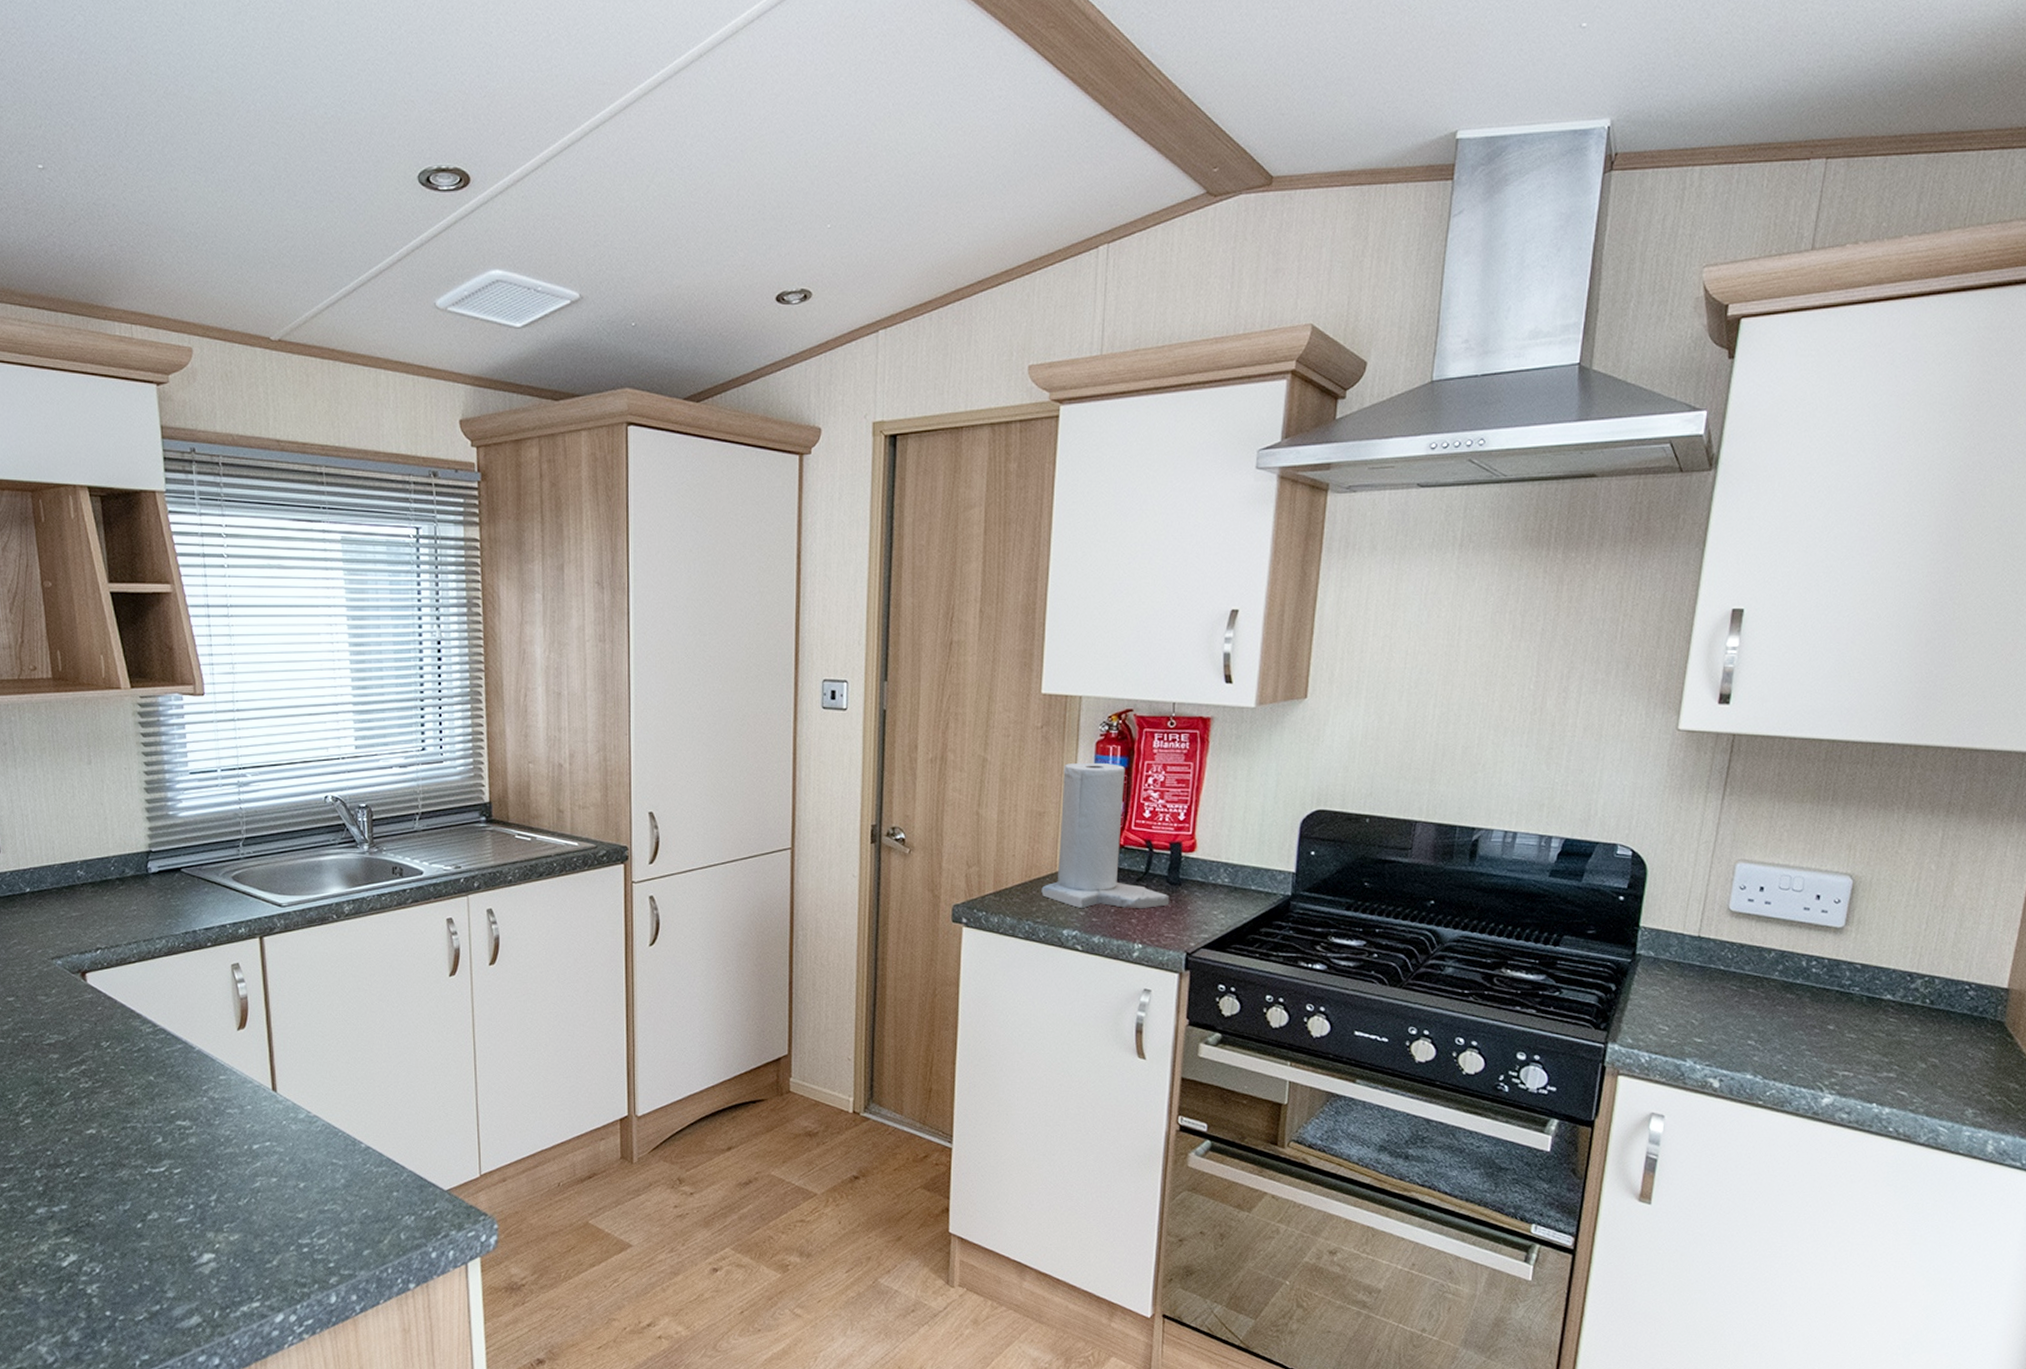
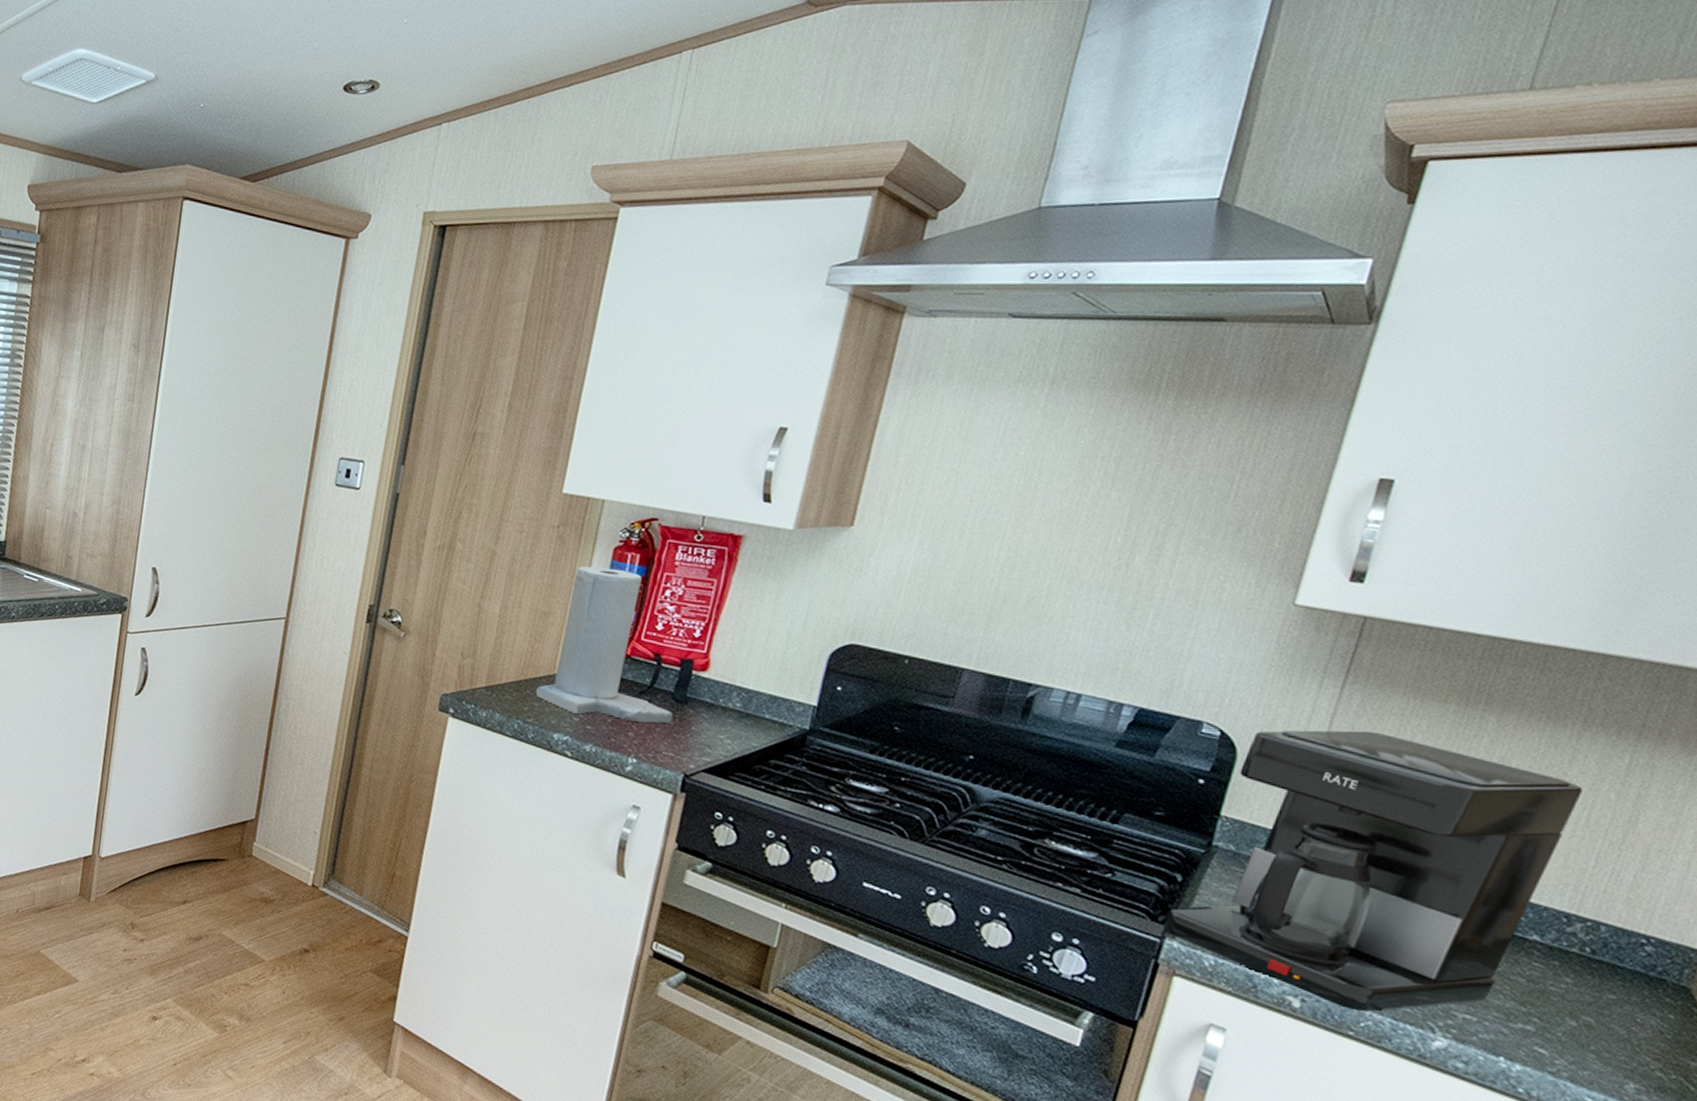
coffee maker: none [1605,835,1911,1083] -> present [1162,730,1583,1012]

